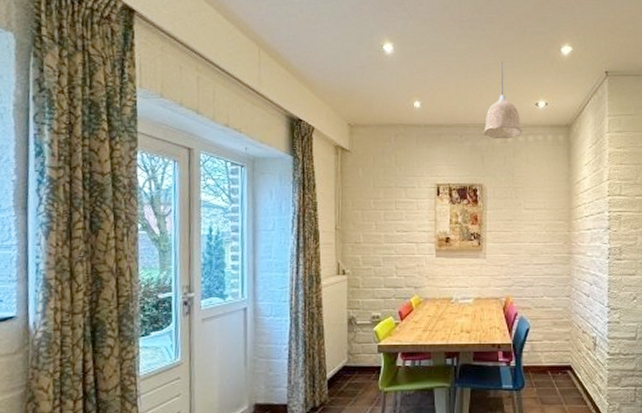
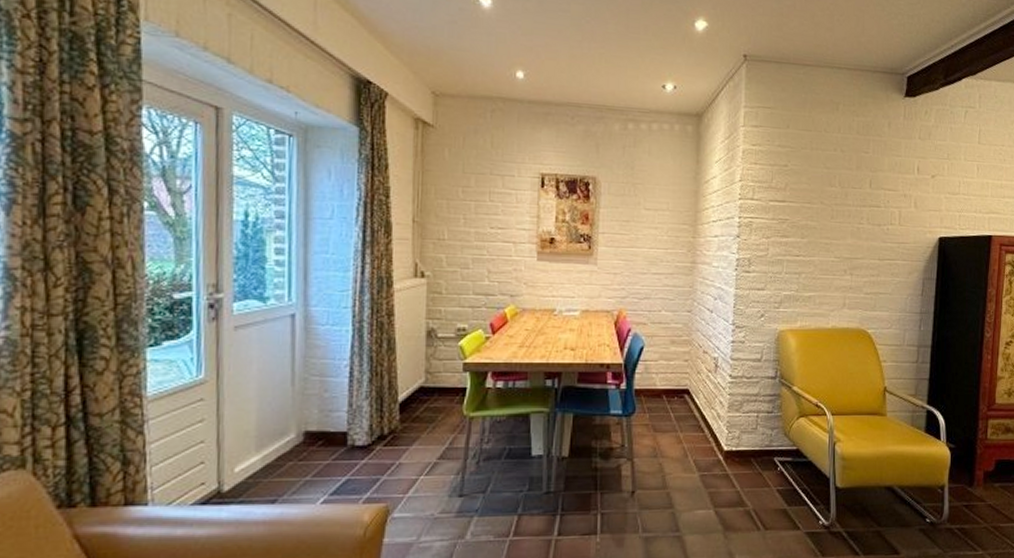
pendant lamp: present [483,62,522,138] -> none [599,32,645,125]

